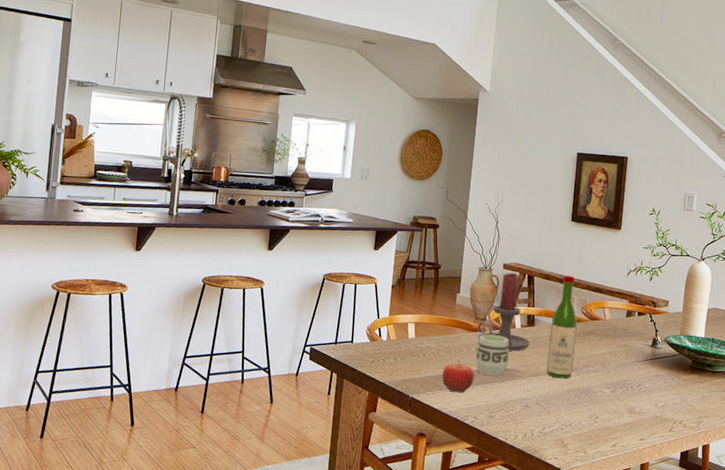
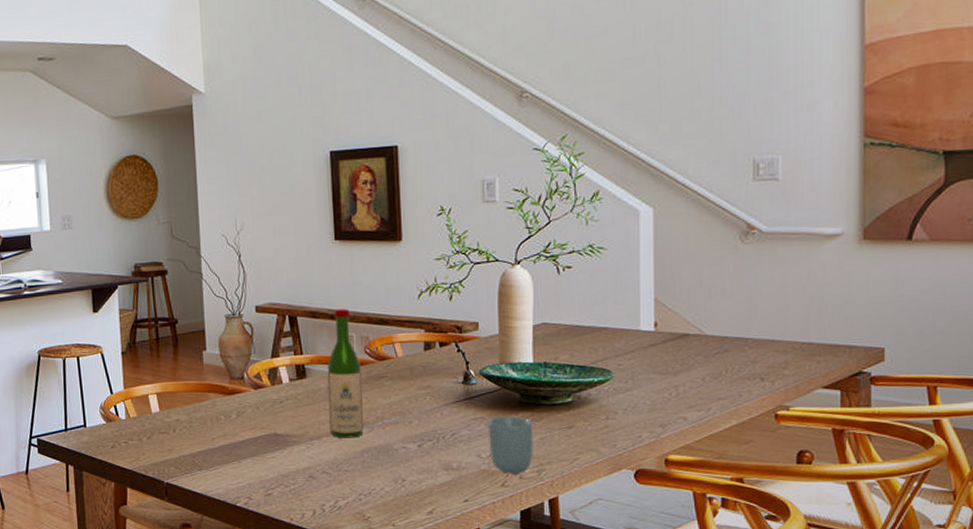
fruit: present [442,360,475,393] -> none [199,431,240,471]
cup: present [475,334,509,377] -> none [237,395,281,446]
candle holder: present [477,272,531,351] -> none [235,315,304,412]
cup: none [664,376,698,422] -> present [488,416,533,474]

